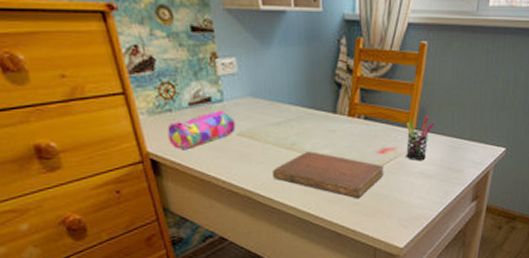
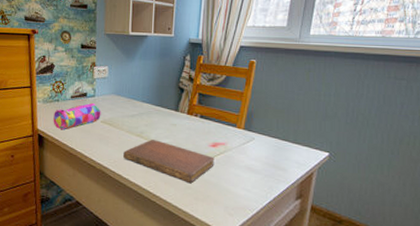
pen holder: present [406,116,435,160] -> none [235,119,261,156]

